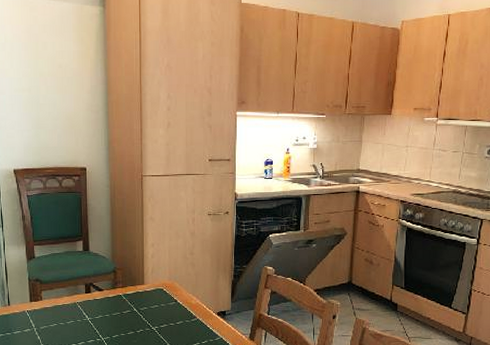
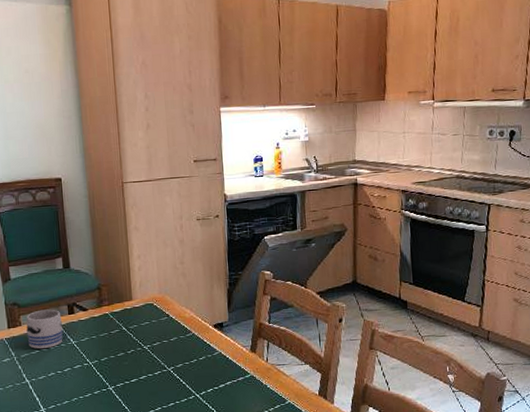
mug: none [46,287,79,322] -> present [26,309,63,349]

